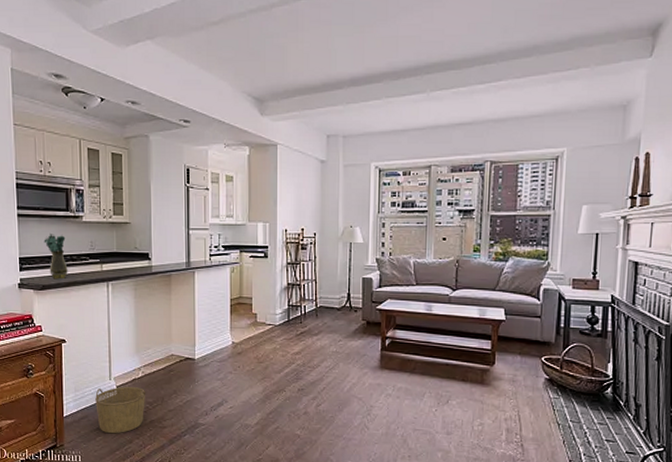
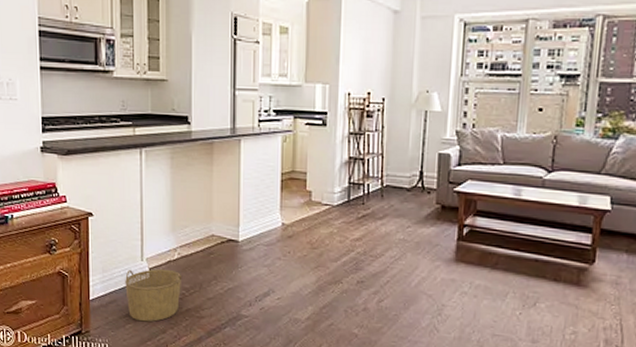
vase: present [44,232,68,280] -> none [69,89,96,144]

